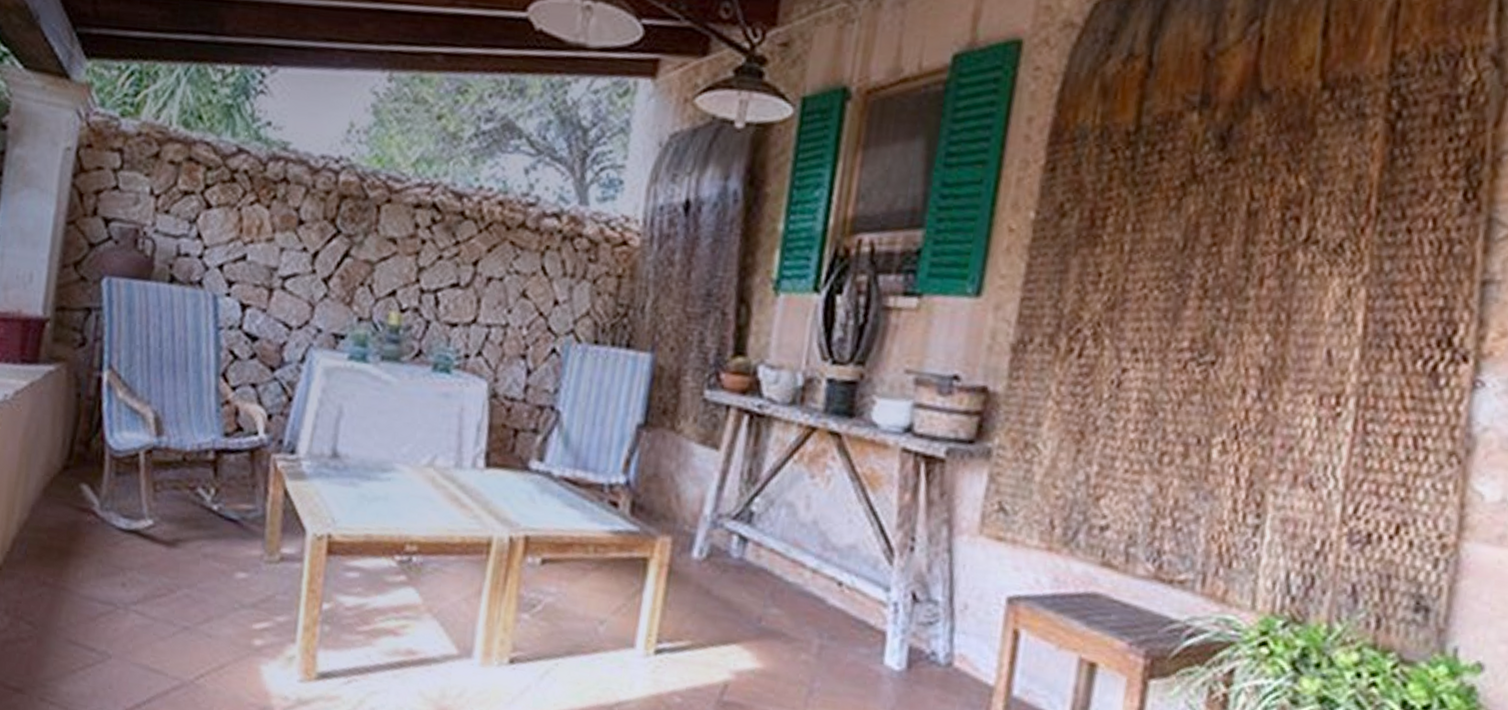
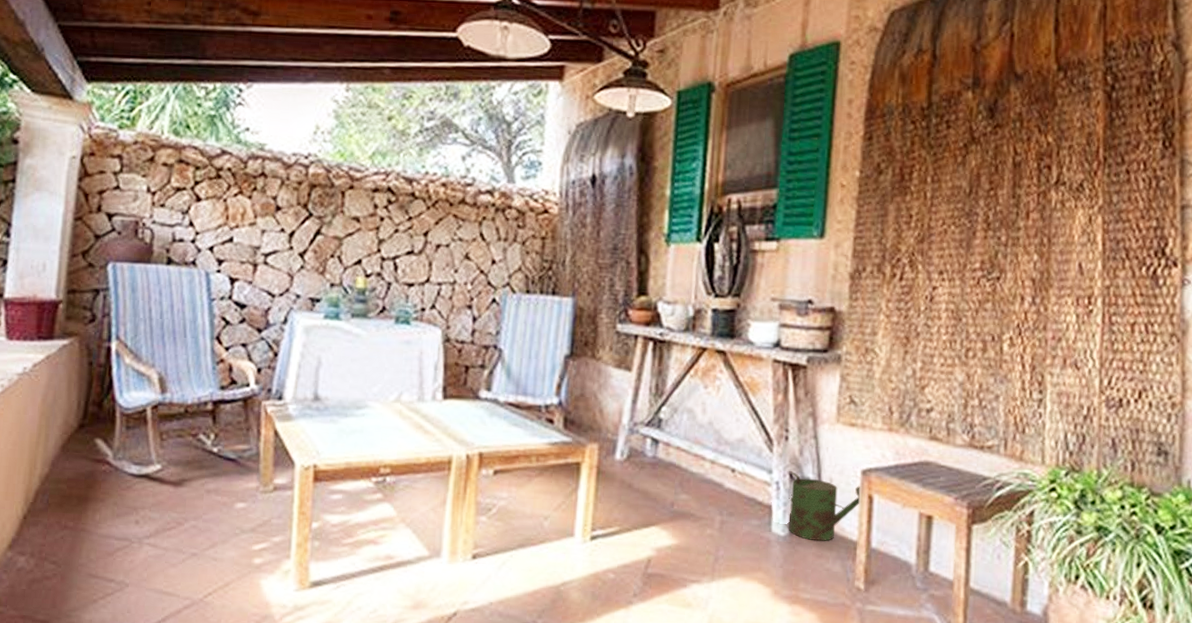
watering can: none [906,591,1005,683] -> present [789,471,861,541]

